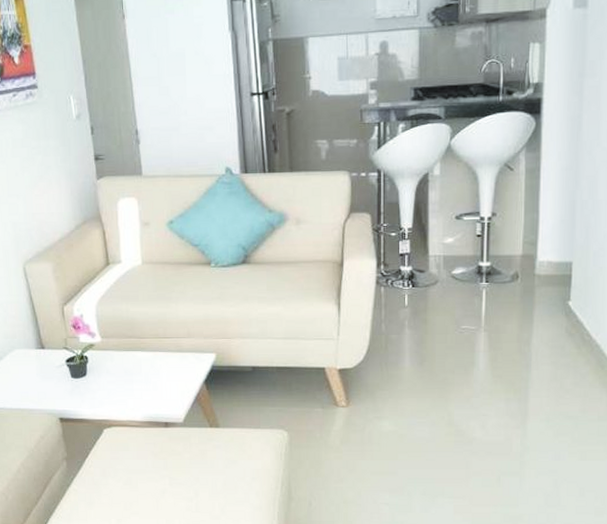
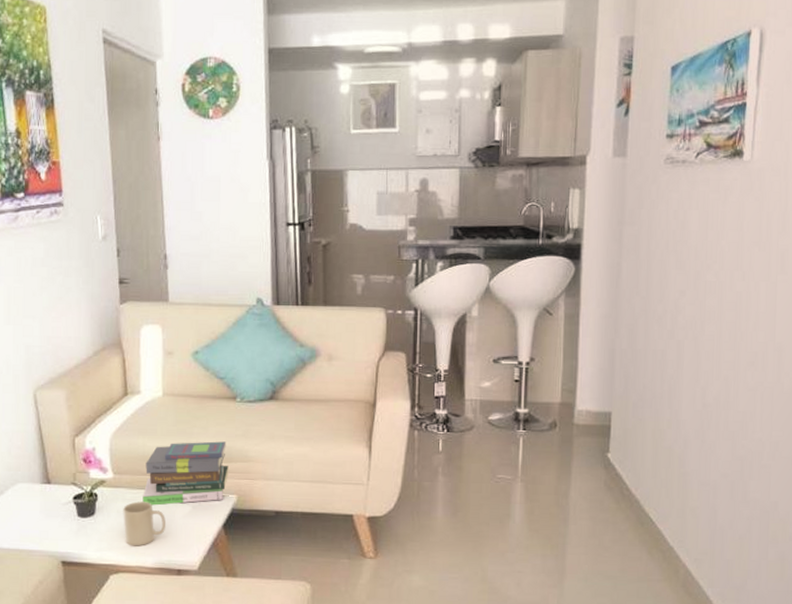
mug: none [112,362,152,403] -> present [123,501,166,546]
books: none [129,304,208,365] -> present [143,441,230,506]

